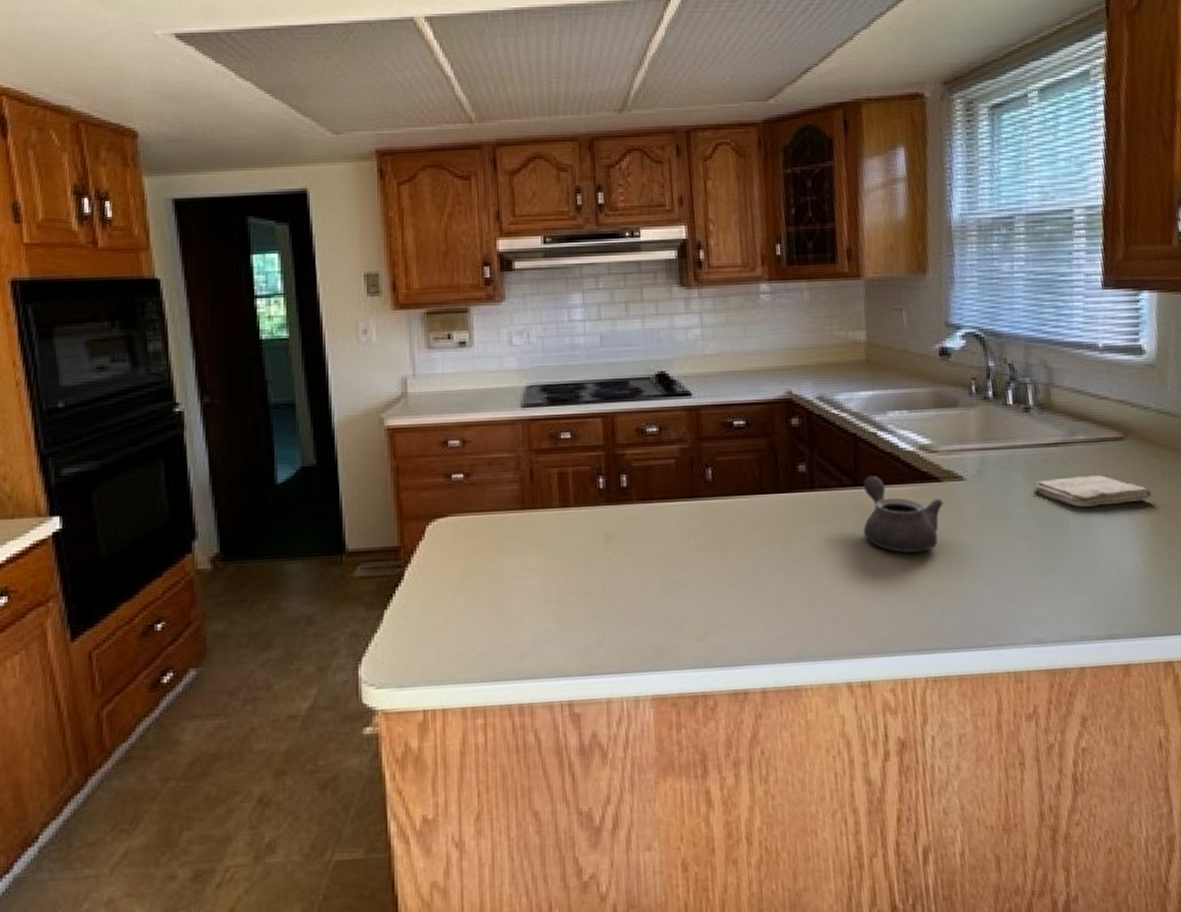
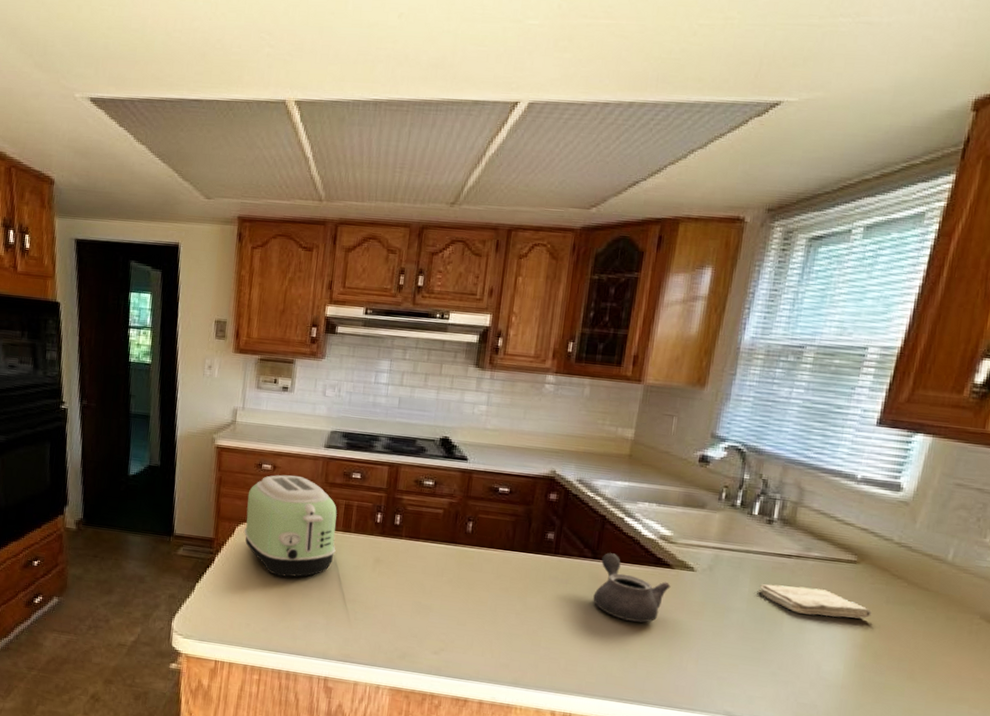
toaster: none [435,447,556,581] -> present [244,474,337,577]

